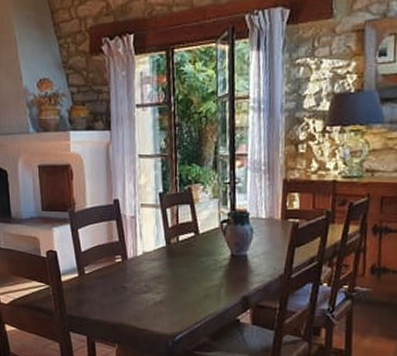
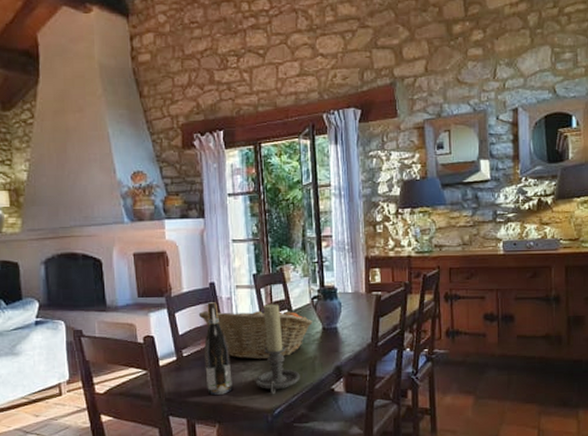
fruit basket: none [101,227,221,283] -> present [198,306,313,360]
wine bottle: none [105,220,133,316] -> present [203,302,232,396]
candle holder: none [157,225,204,320] -> present [255,303,300,395]

